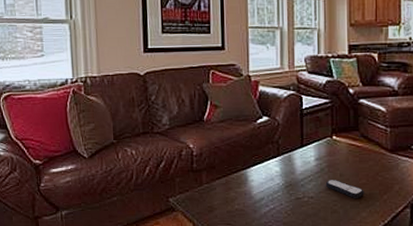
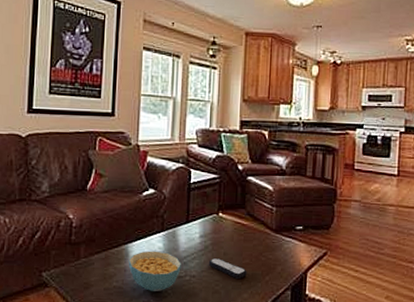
cereal bowl: none [248,175,299,214] -> present [128,250,181,292]

